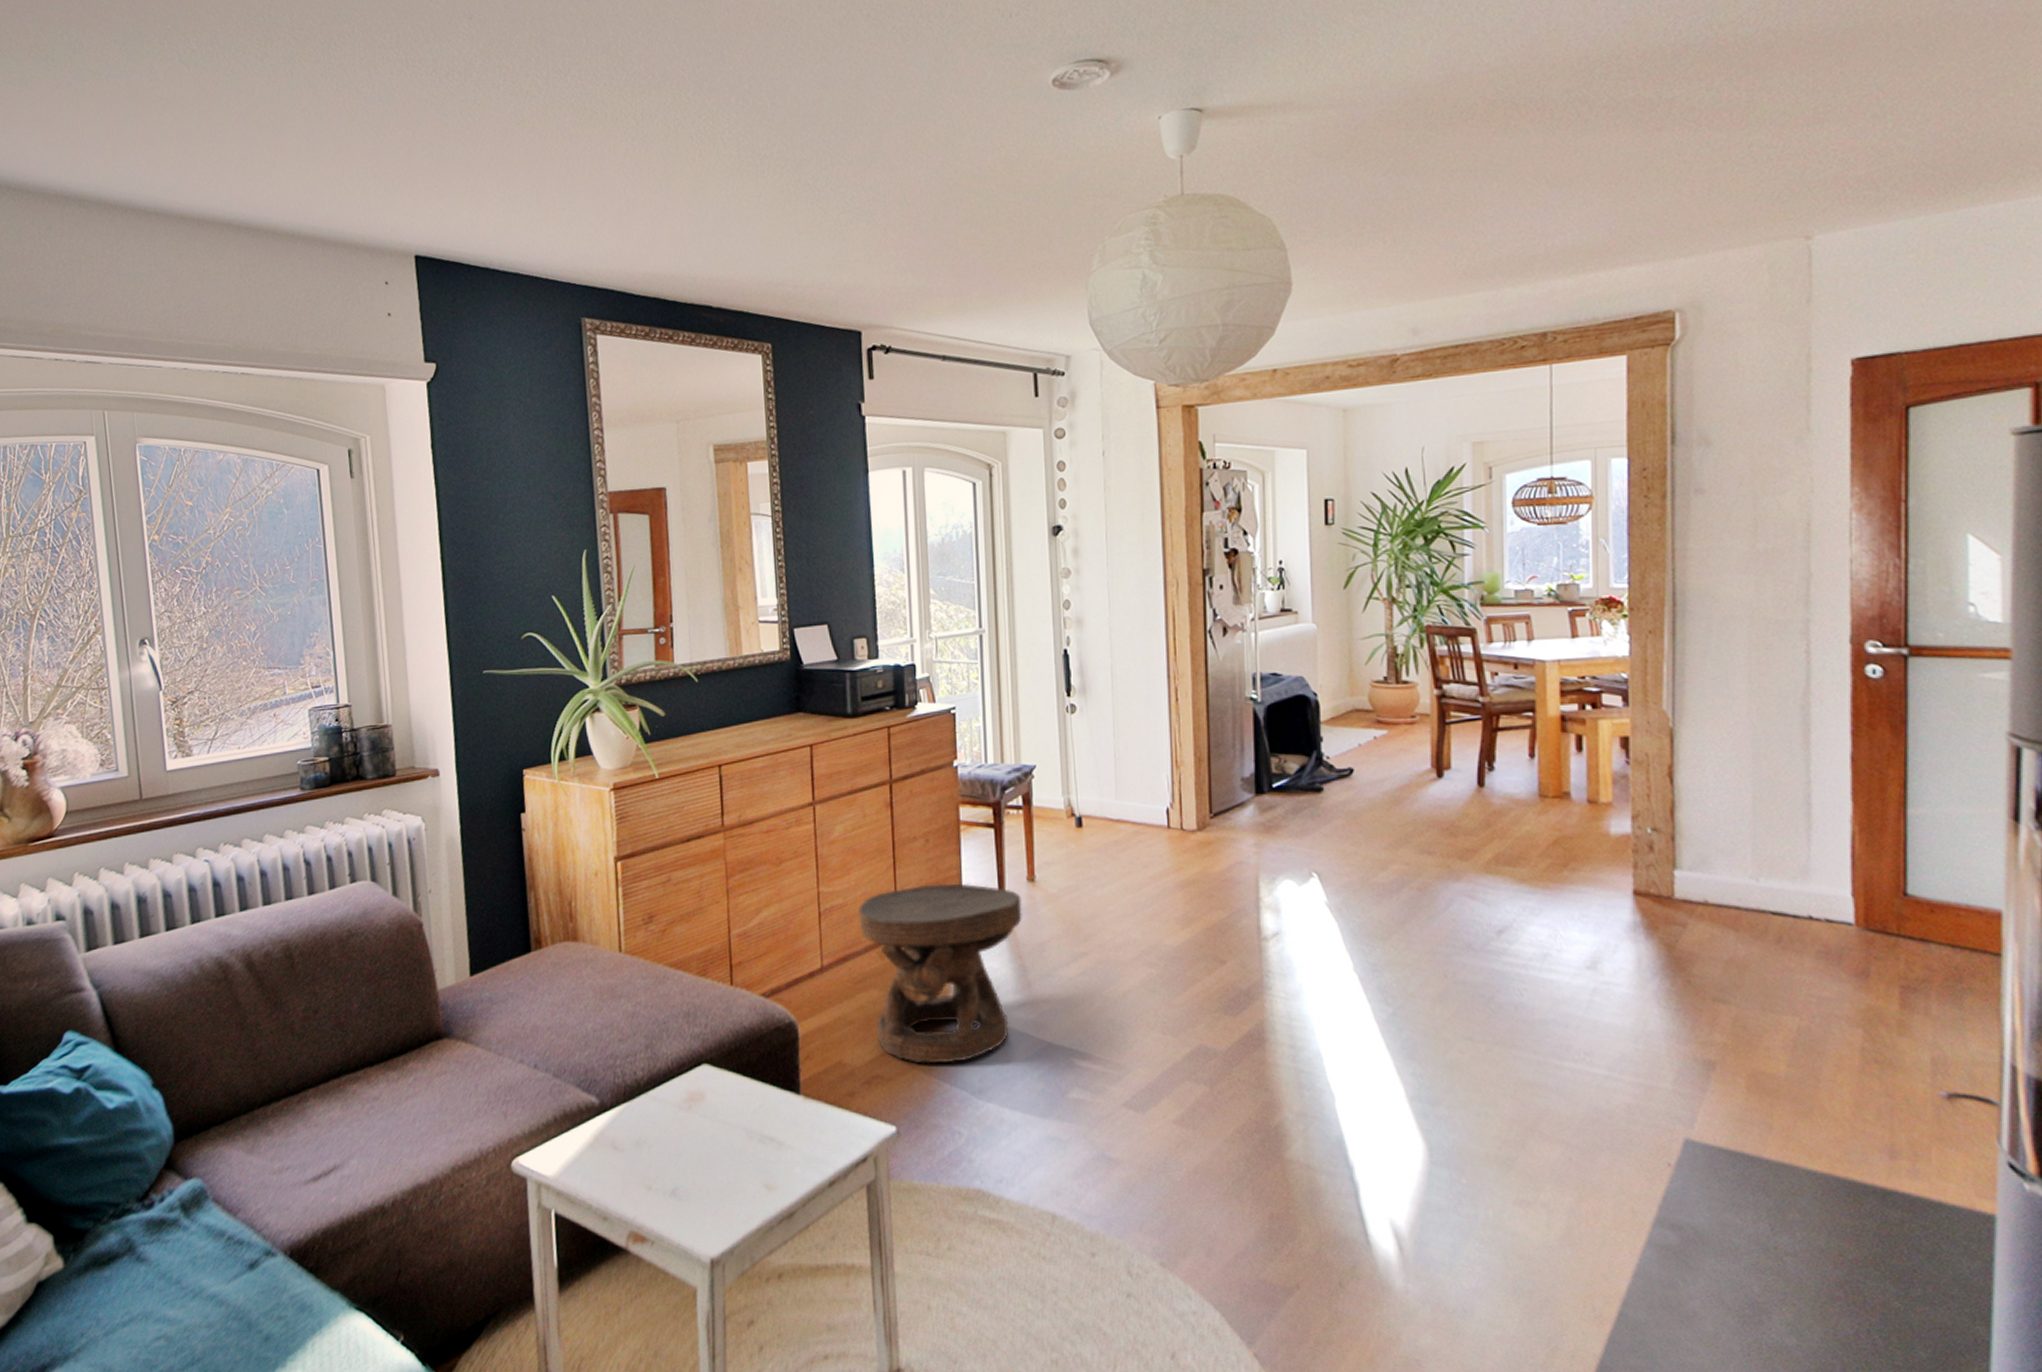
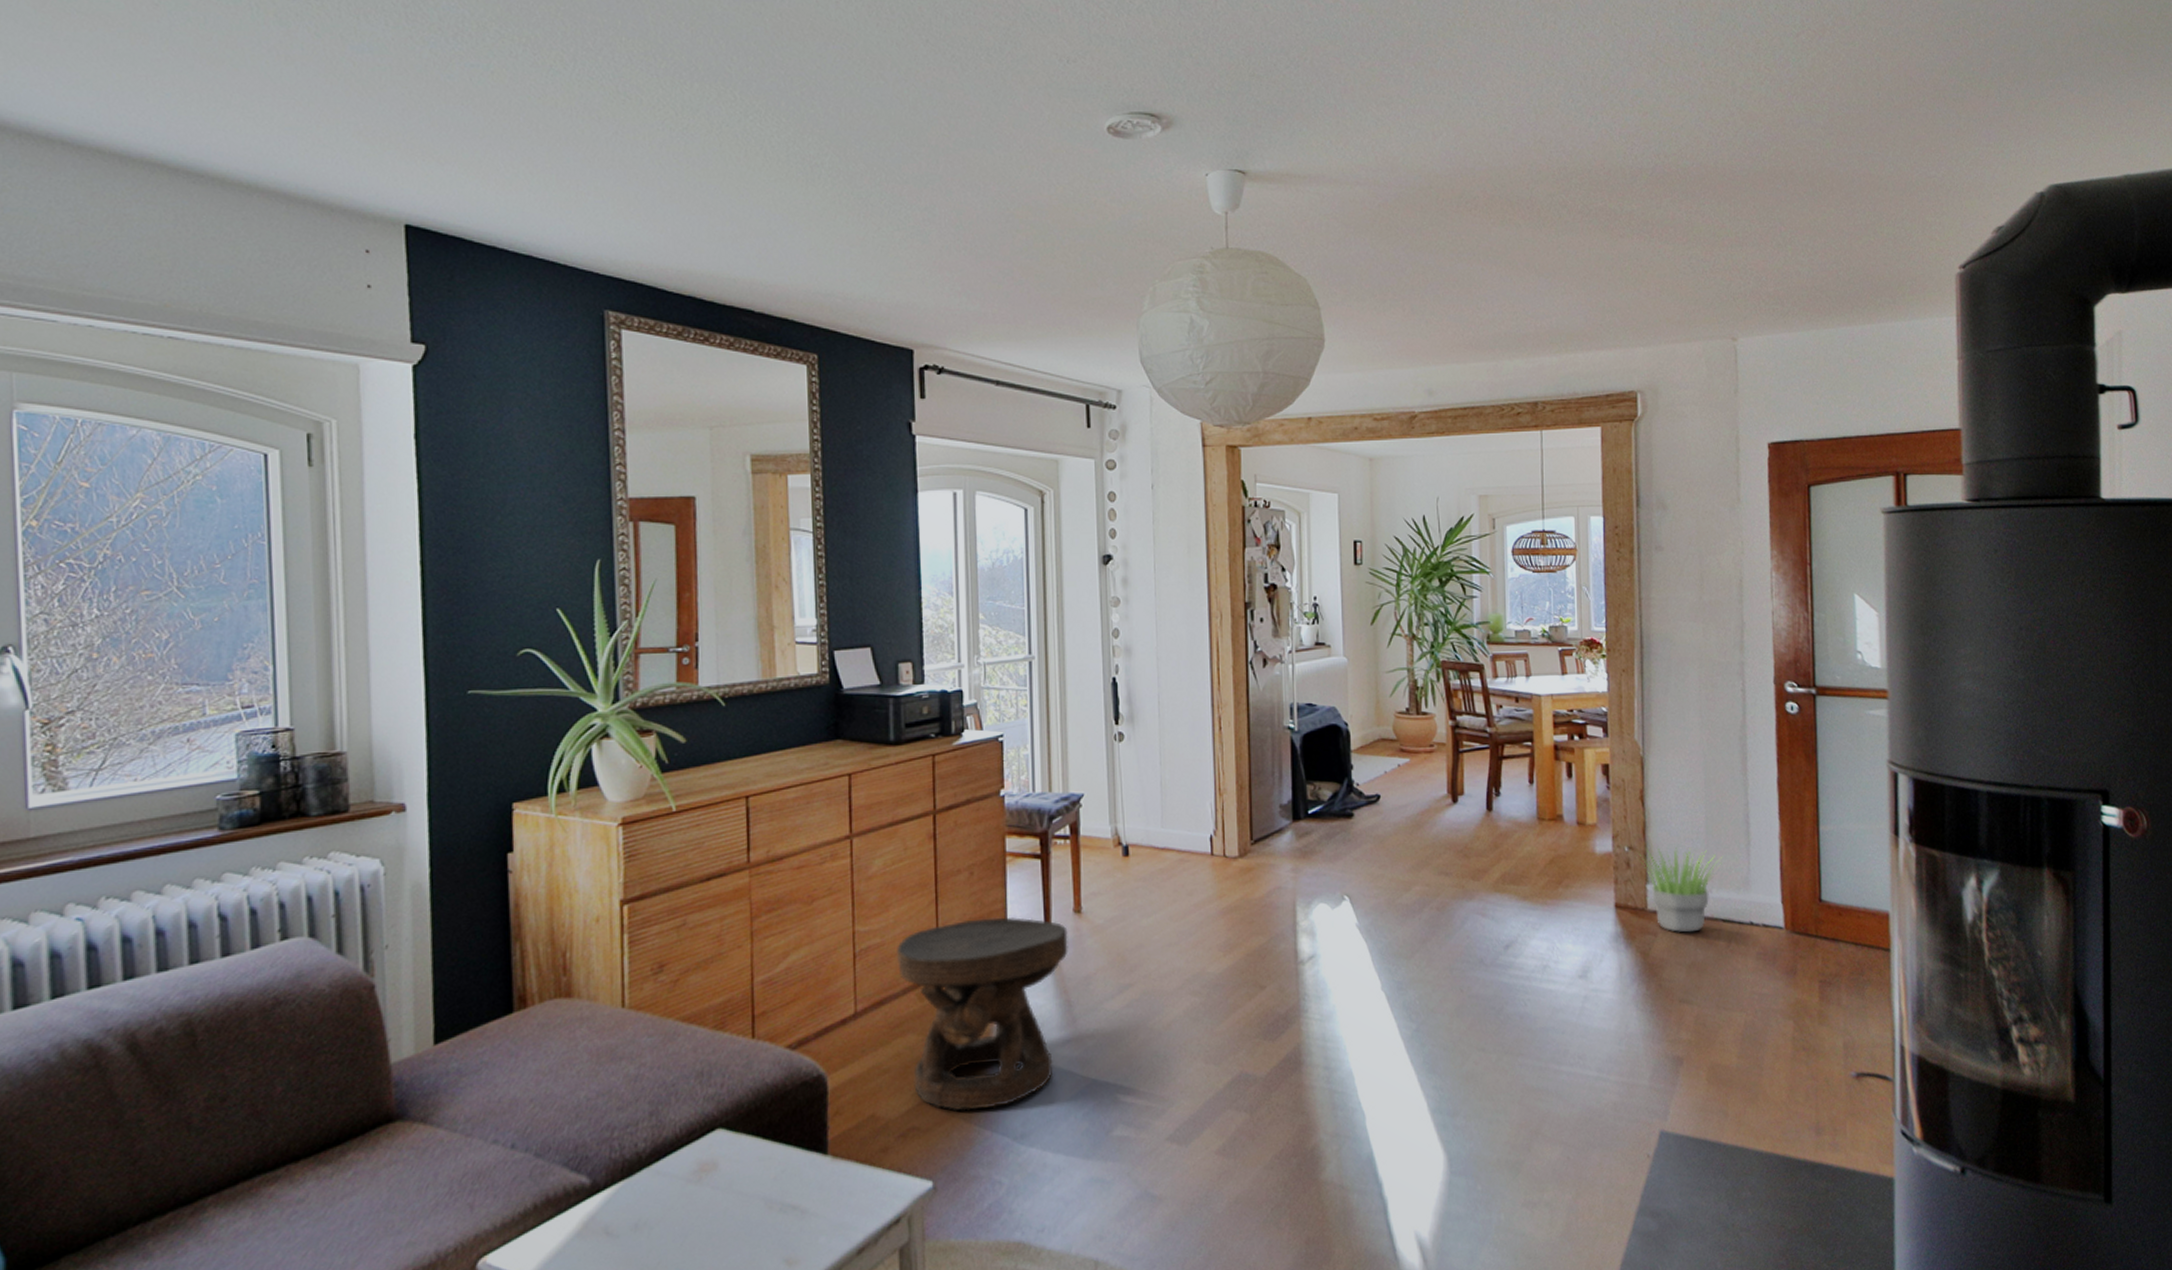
potted plant: none [1660,828,1773,925] -> present [1635,846,1722,933]

